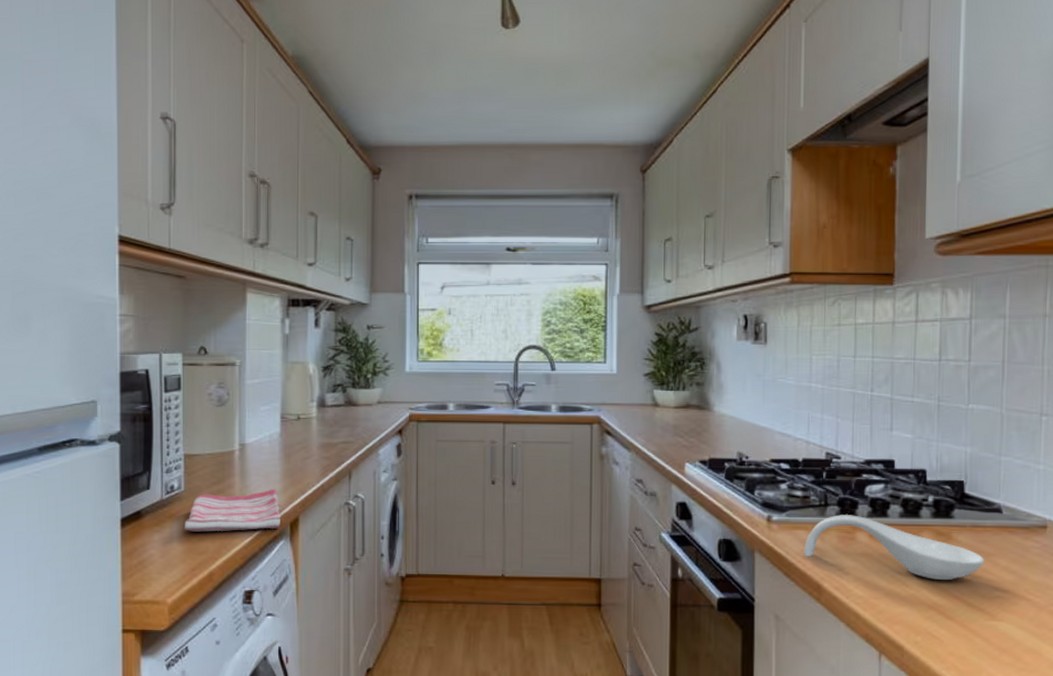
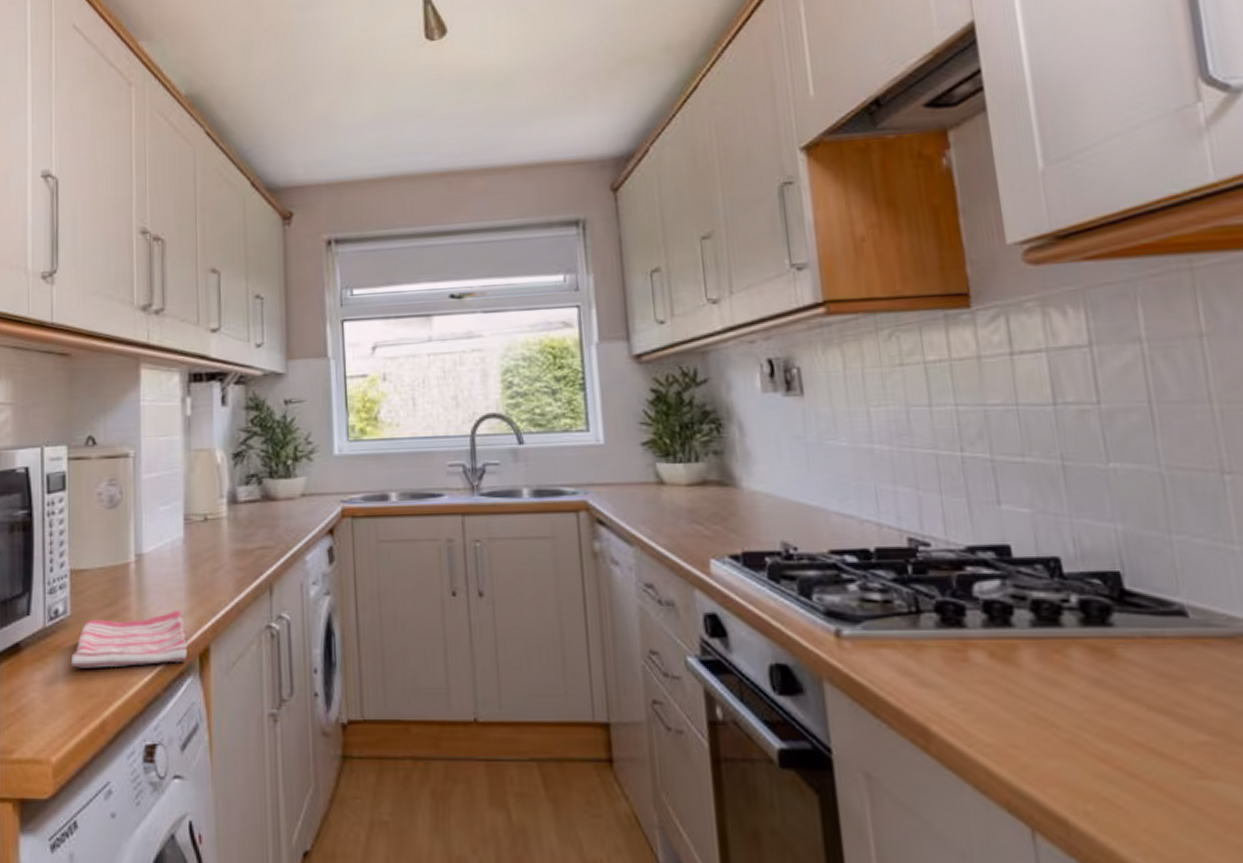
spoon rest: present [803,515,985,580] -> none [894,625,1175,718]

